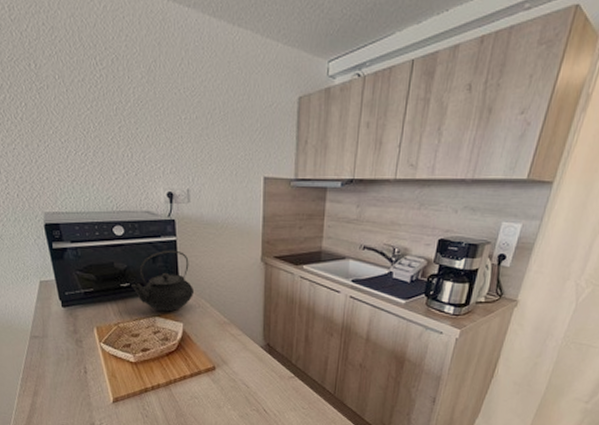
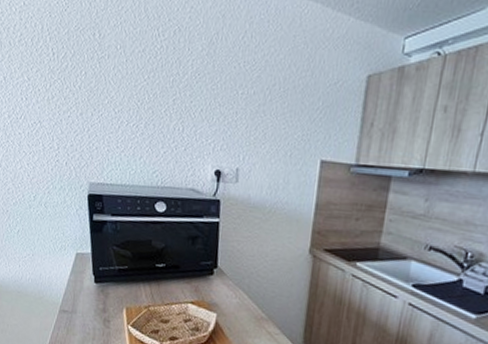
teapot: present [131,250,193,312] -> none [167,232,232,300]

